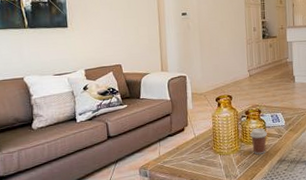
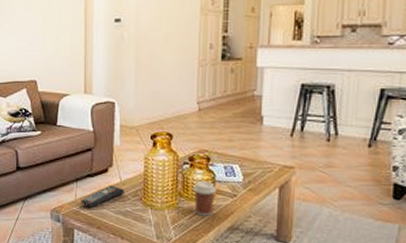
remote control: none [164,140,199,161] -> present [80,185,125,208]

